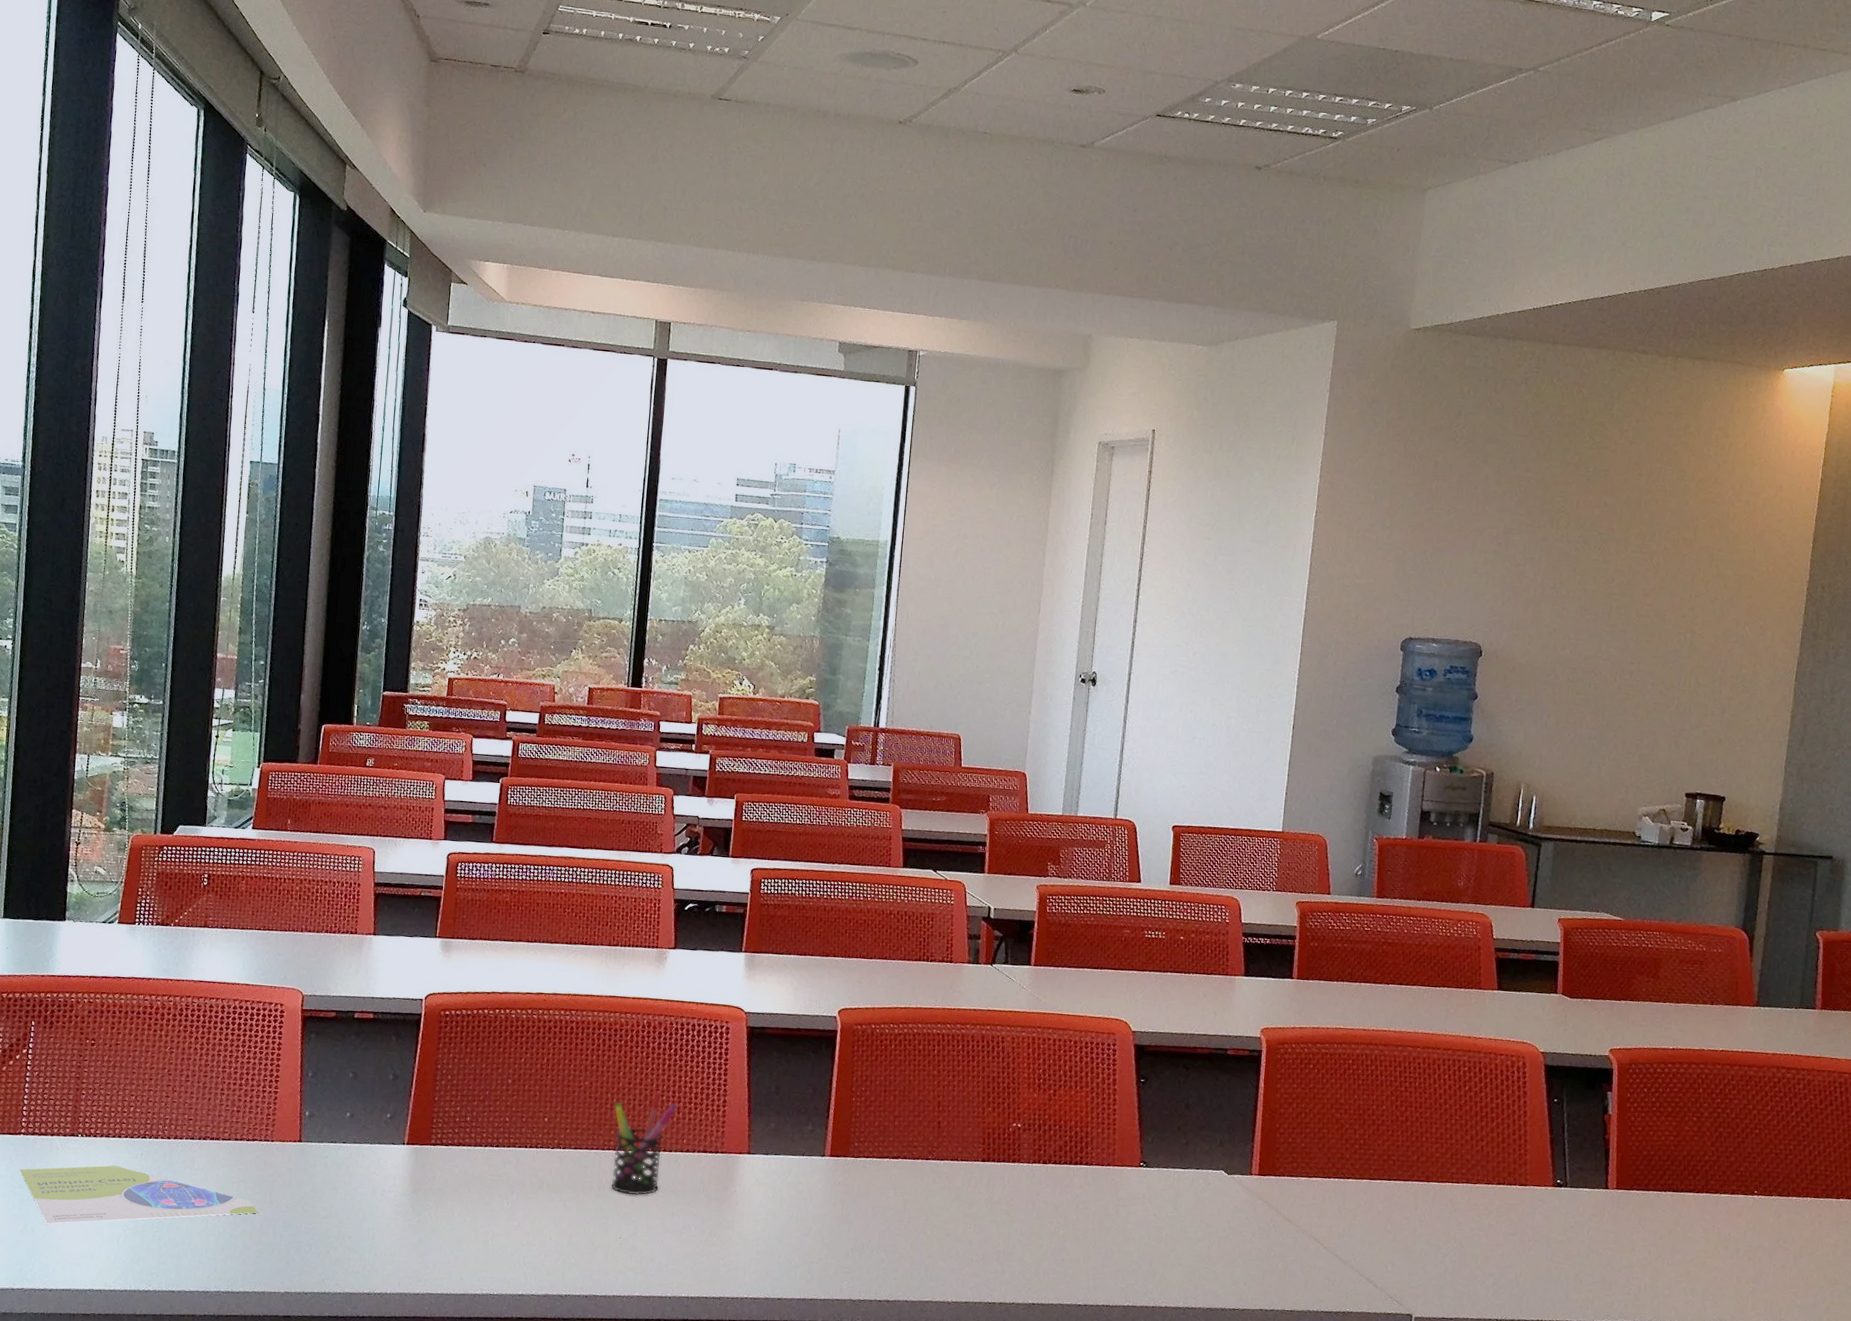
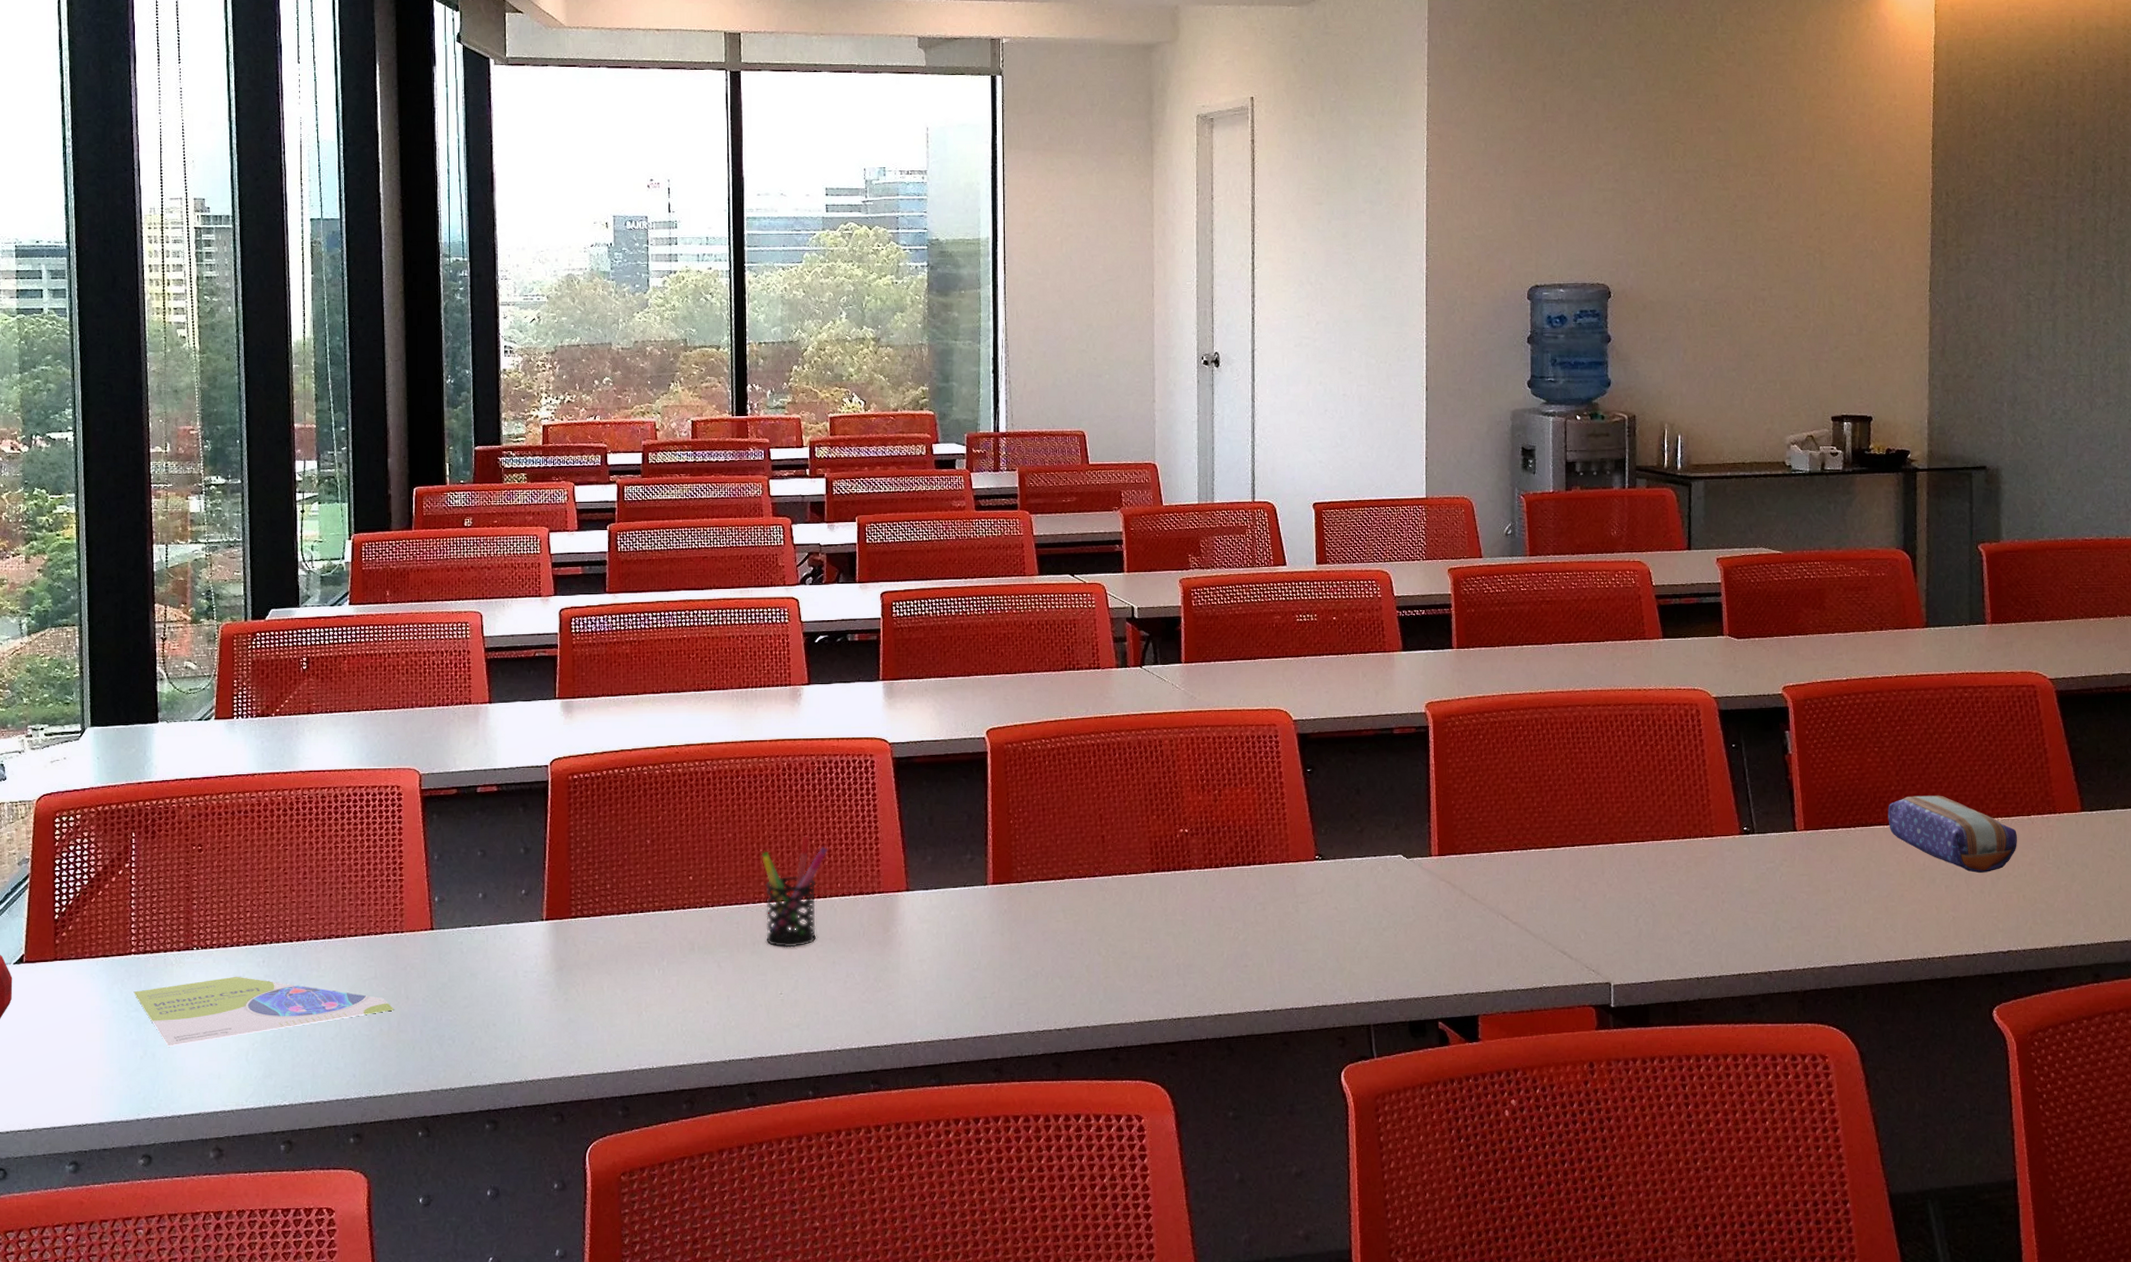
pencil case: none [1699,1167,1825,1249] -> present [1888,795,2018,873]

